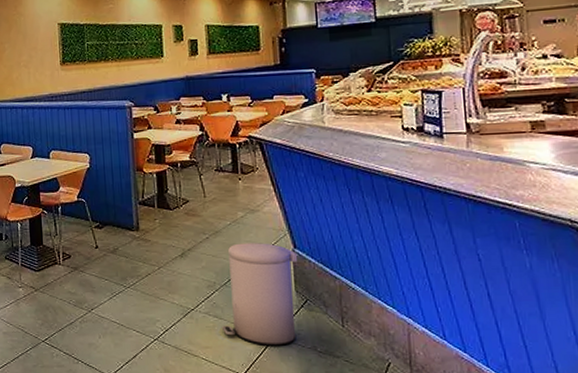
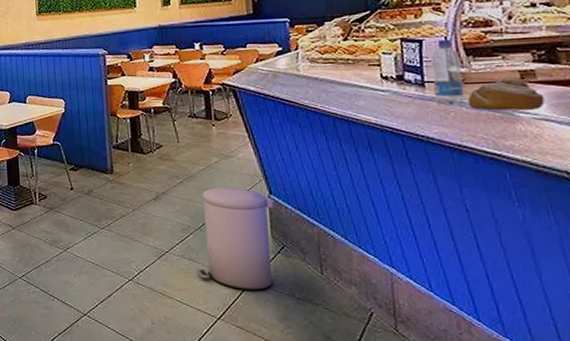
bottle: none [450,90,480,157] -> present [431,39,465,106]
pastry: none [482,127,553,162] -> present [467,76,545,112]

